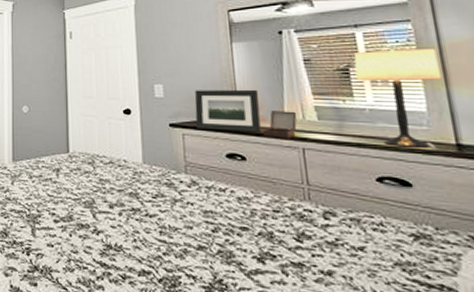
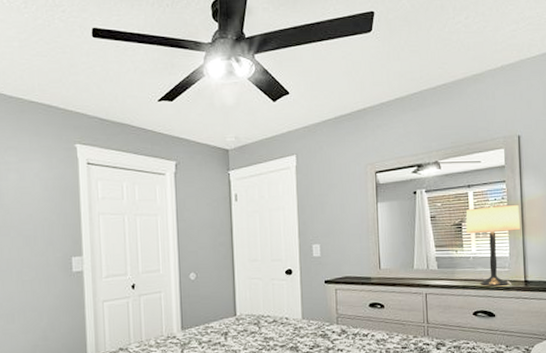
picture frame: present [194,89,261,134] -> none [346,245,397,284]
jewelry box: present [263,111,297,139] -> none [398,262,423,287]

